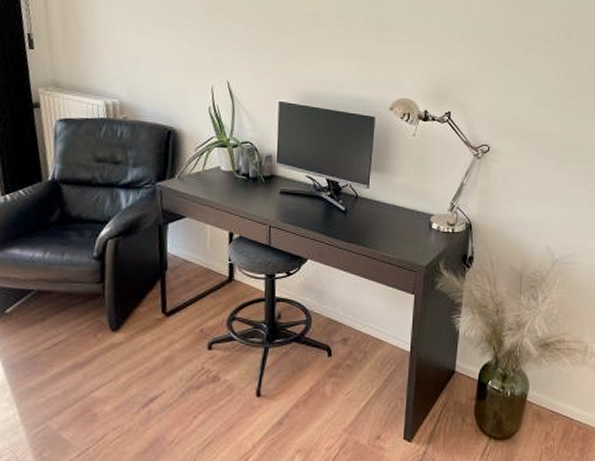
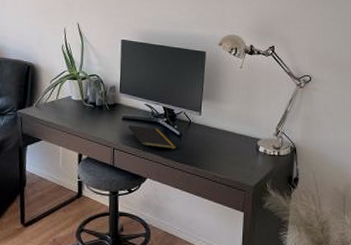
notepad: none [287,199,342,230] -> present [128,125,177,153]

